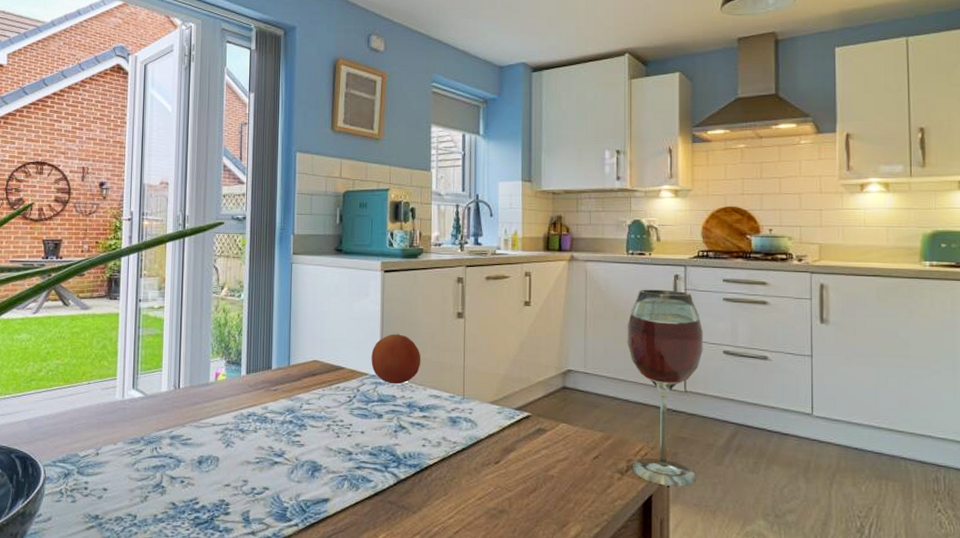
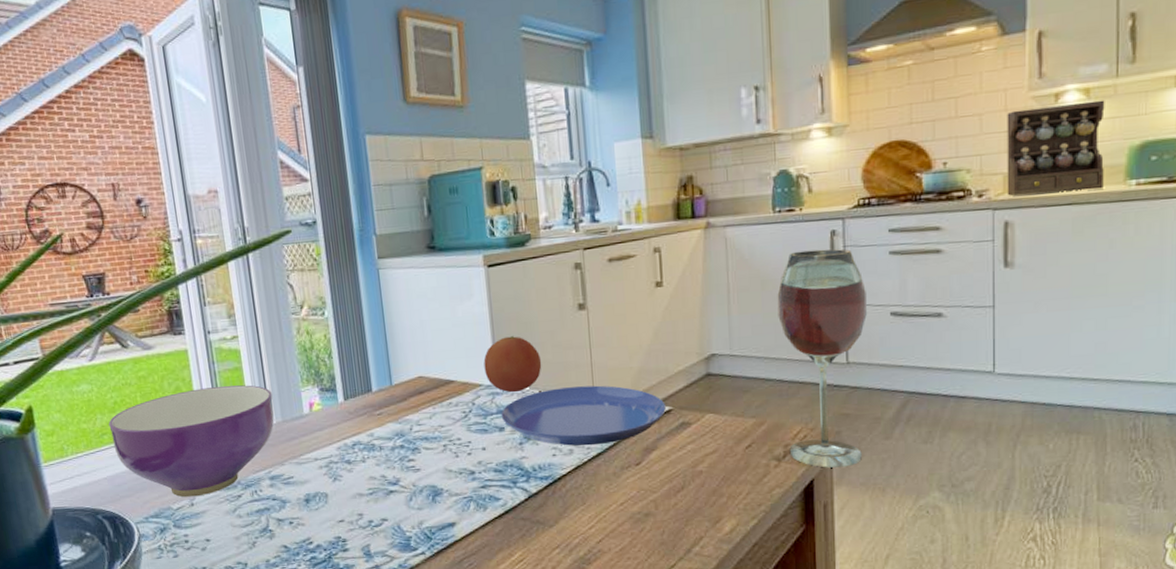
bowl: none [38,348,185,447] -> present [108,385,275,497]
plate: none [381,385,525,441] -> present [501,385,666,446]
spice rack: none [821,193,903,266] -> present [1007,100,1105,197]

